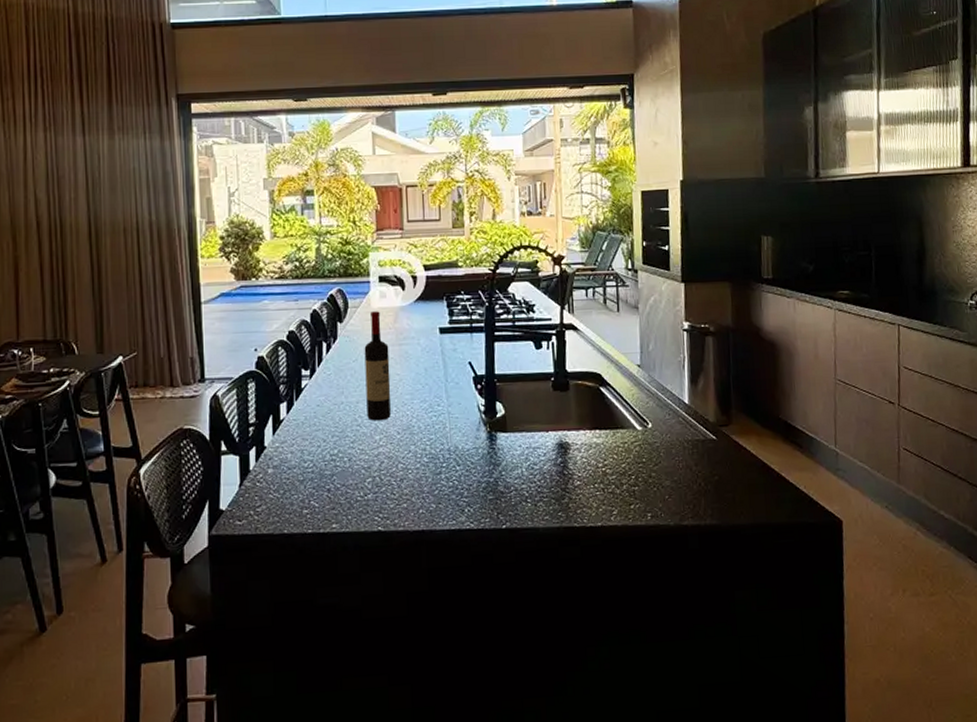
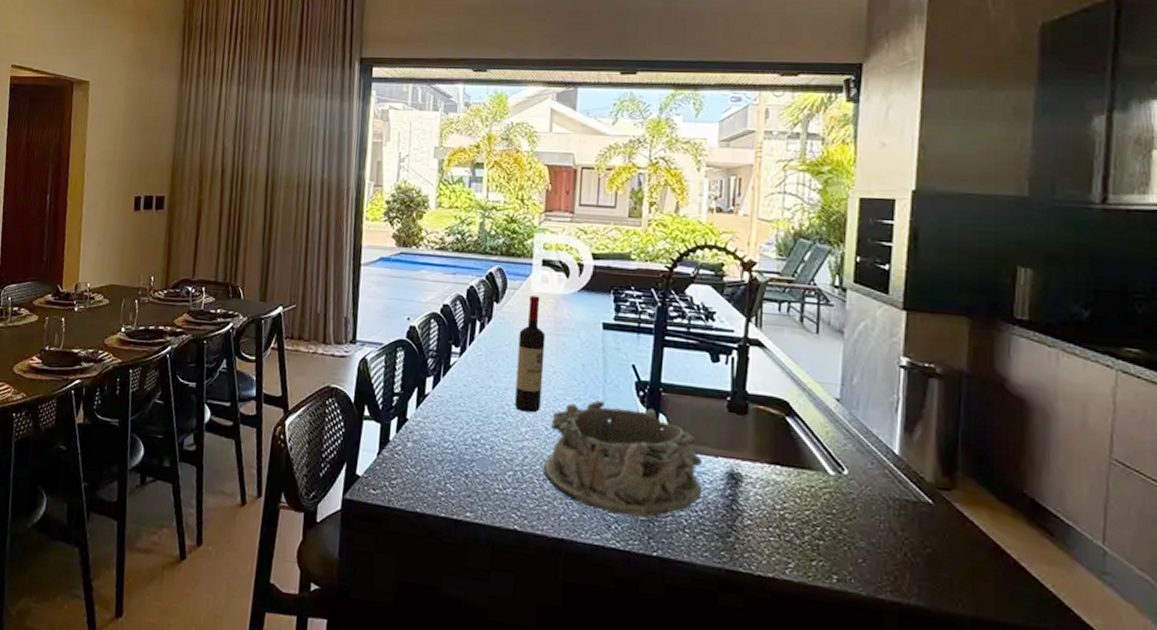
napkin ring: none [399,399,539,498] -> present [543,400,703,518]

